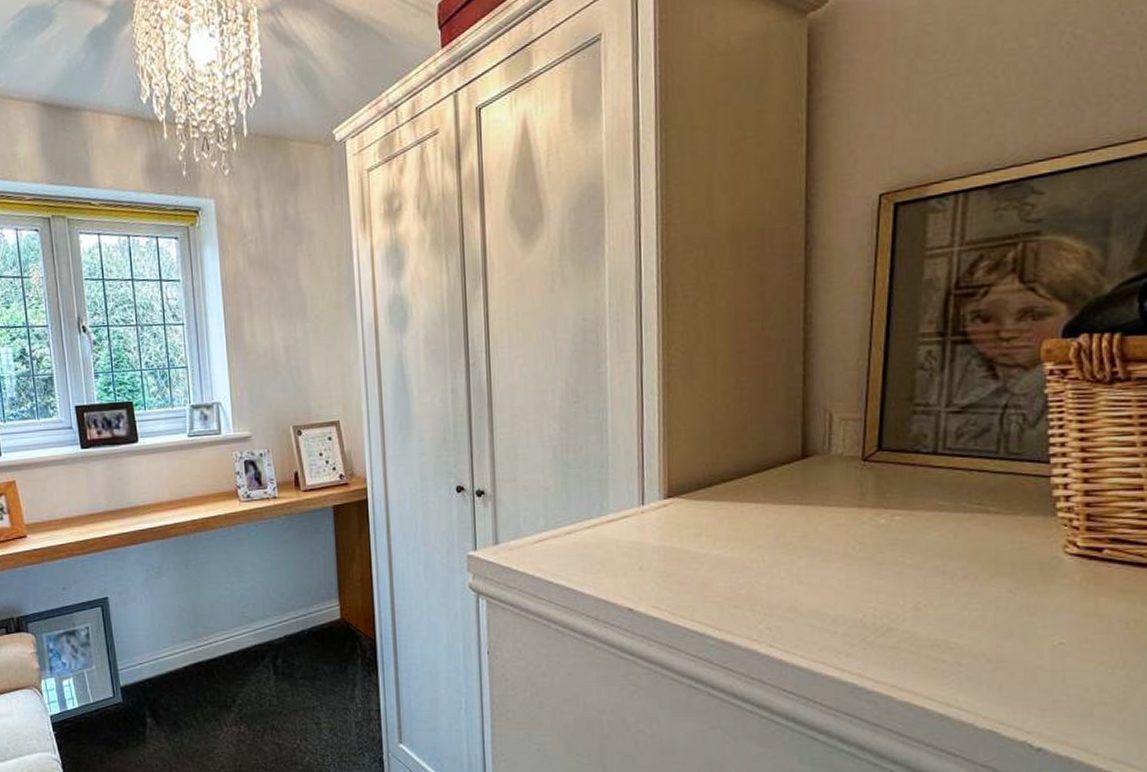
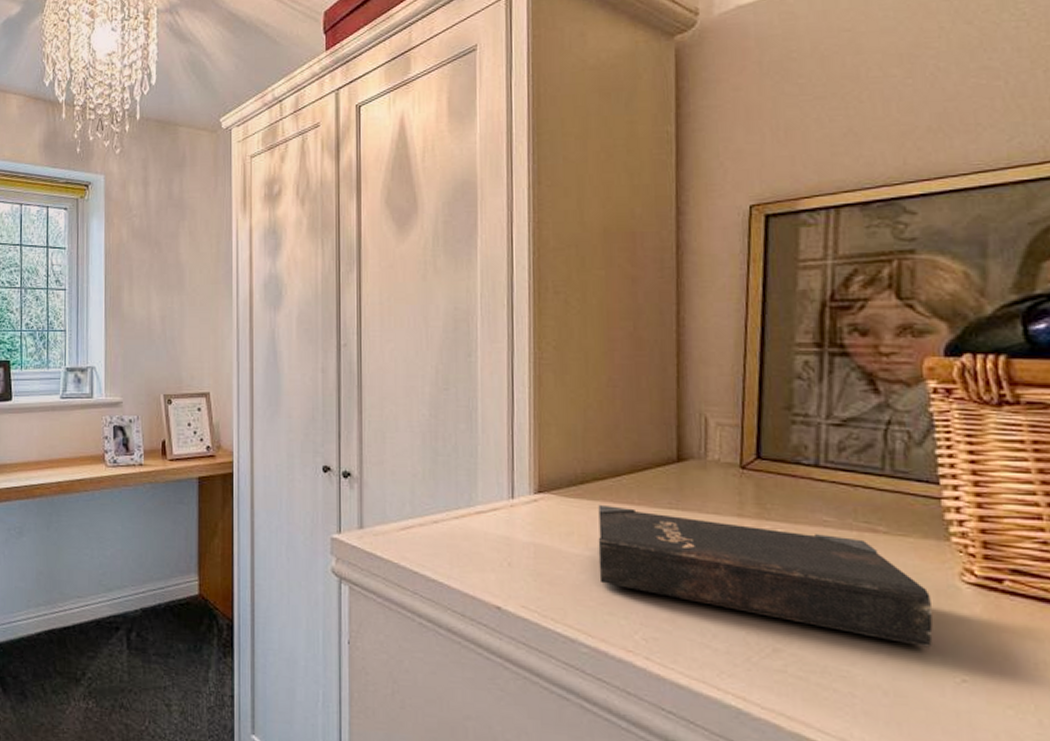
hardback book: none [725,504,1035,616] -> present [598,504,933,648]

